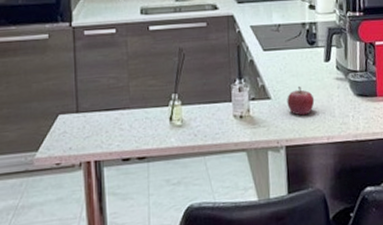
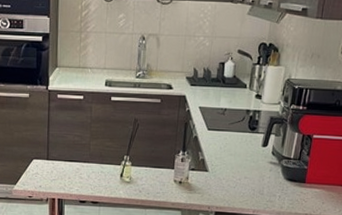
fruit: present [287,85,315,116] -> none [222,164,247,189]

